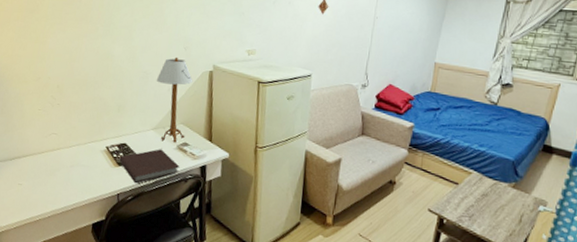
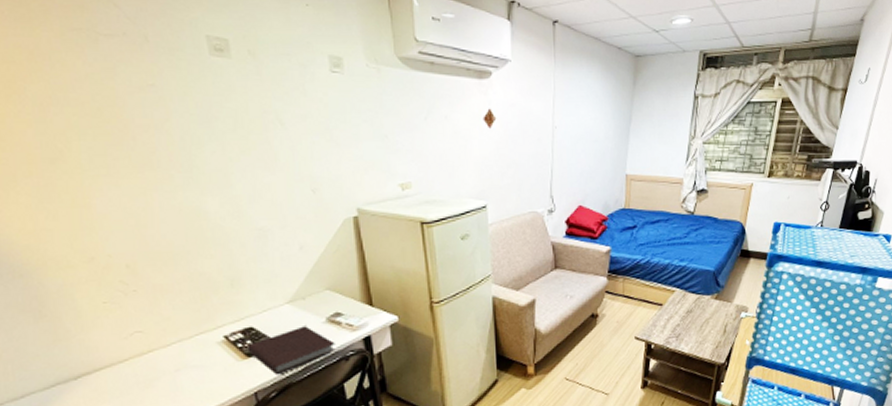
table lamp: present [156,56,193,143] -> none [279,203,335,315]

